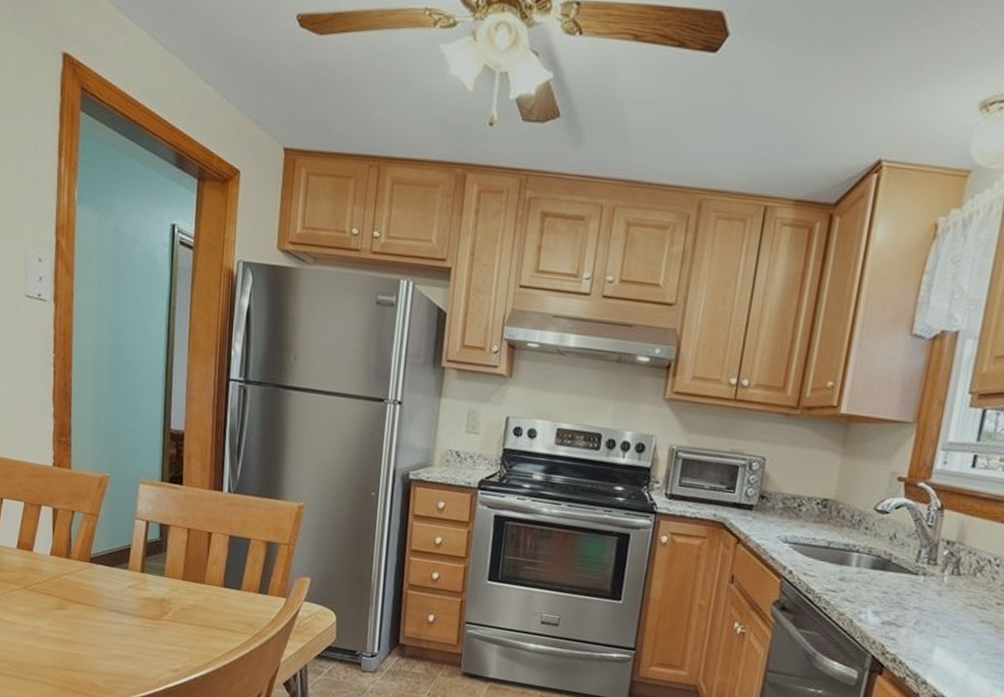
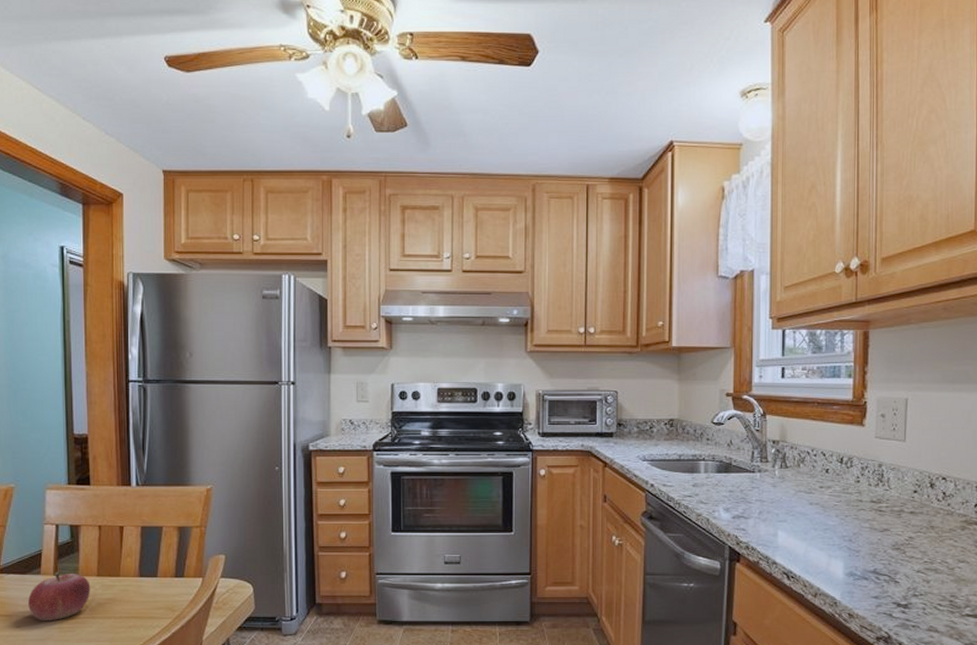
fruit: none [114,570,175,619] -> present [28,572,91,622]

